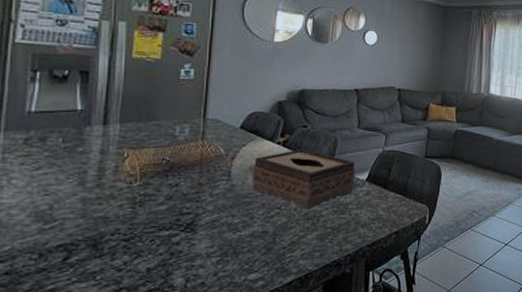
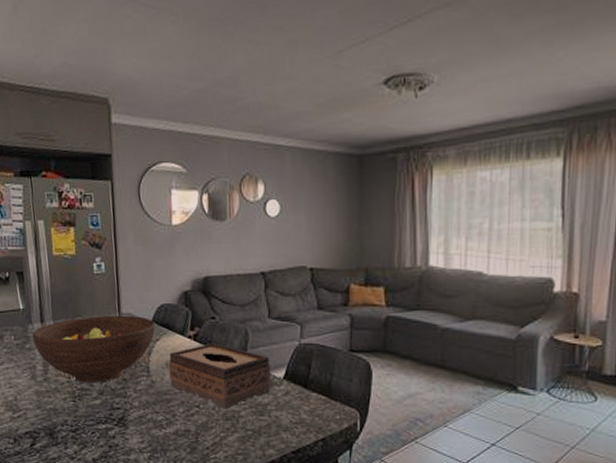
fruit bowl: none [88,121,244,188] -> present [32,316,156,383]

